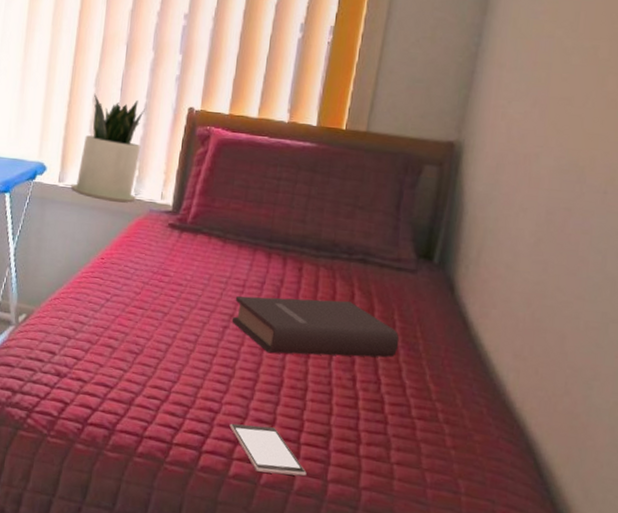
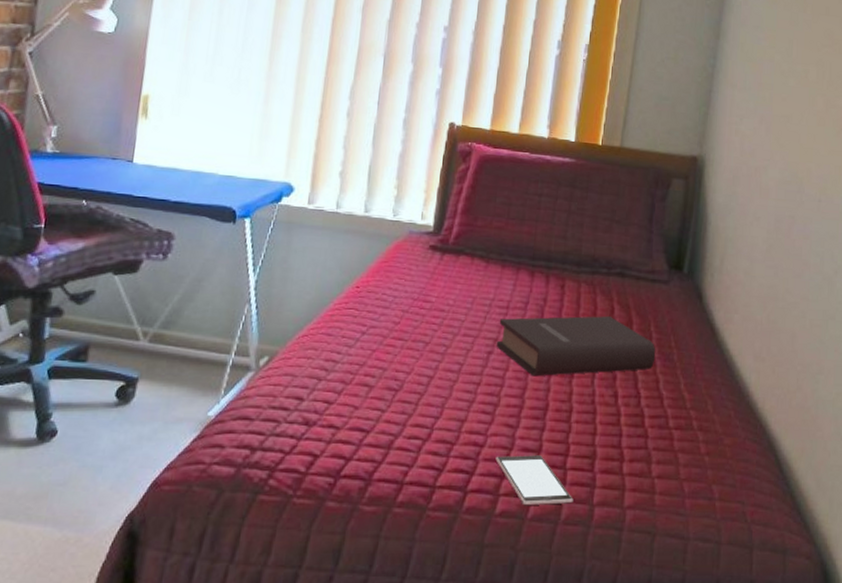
planter: present [70,93,145,203] -> none [321,107,404,225]

